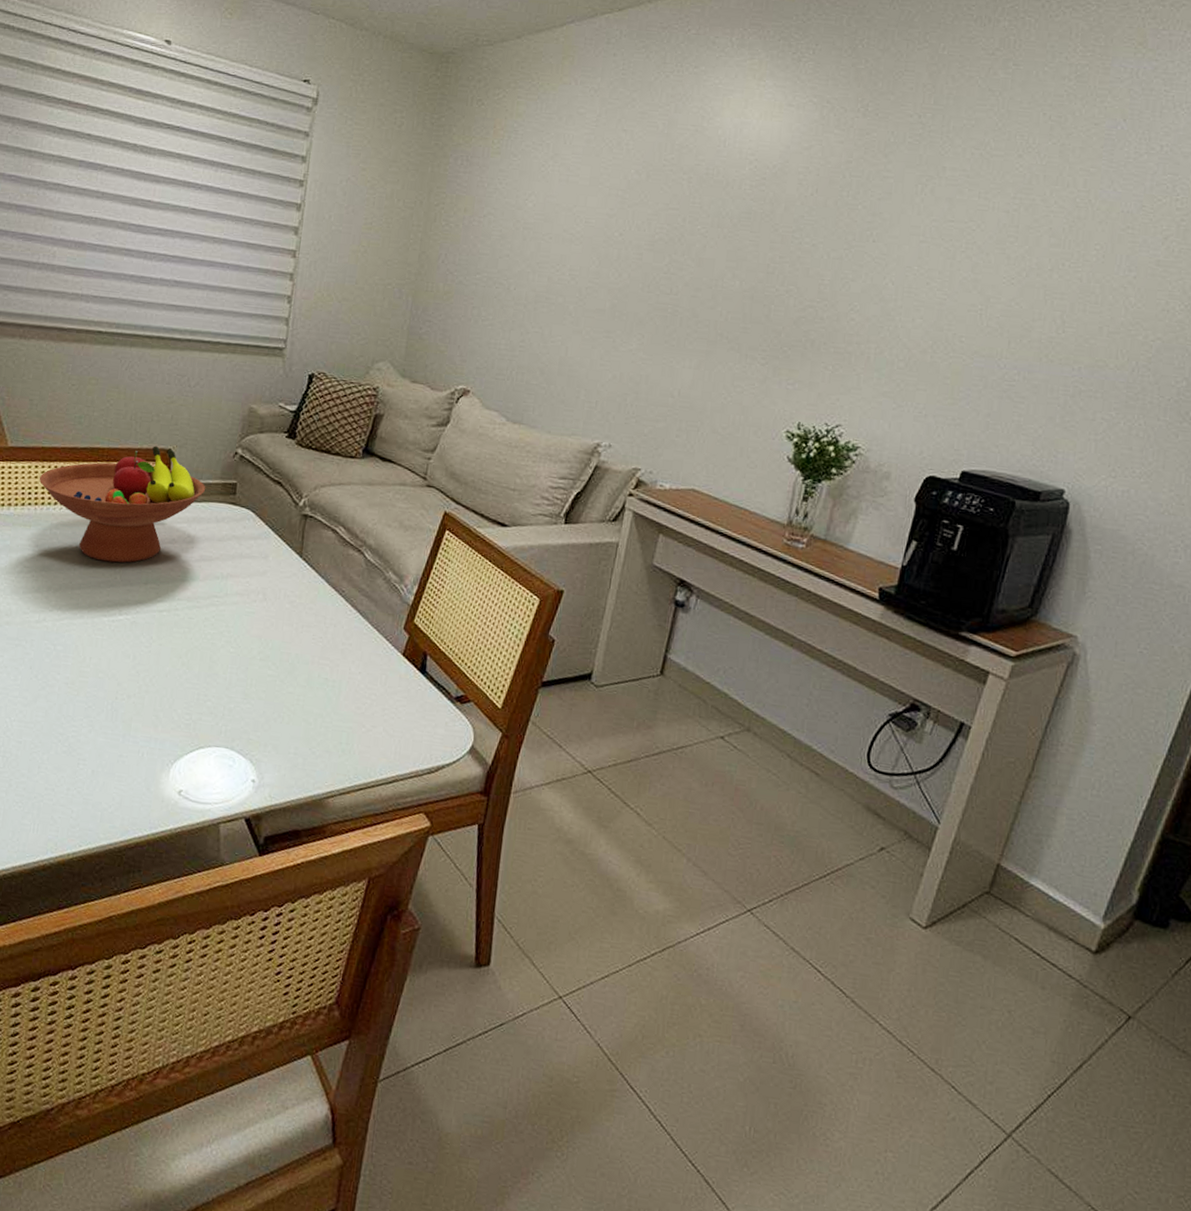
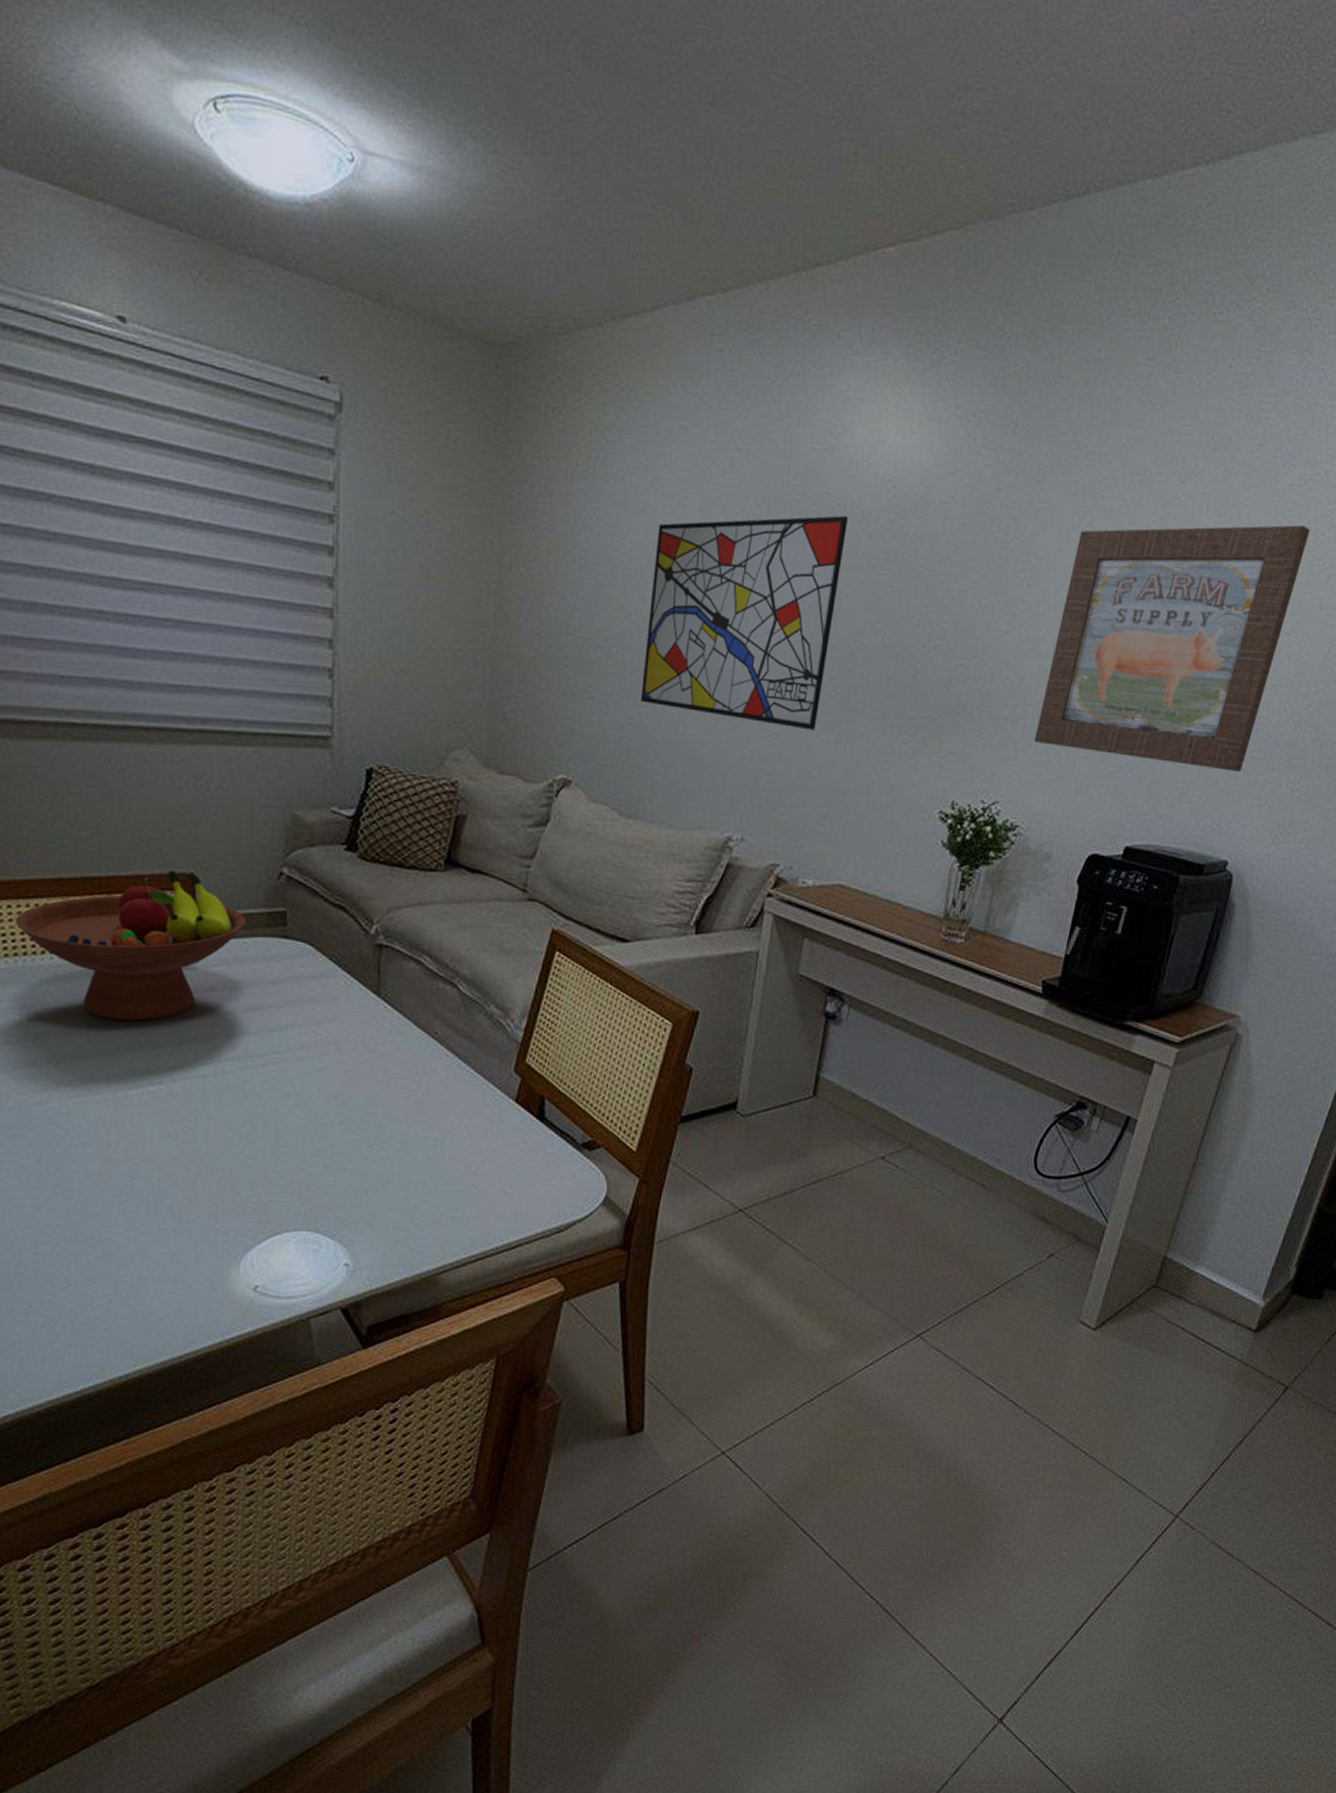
wall art: none [530,182,716,357] -> present [640,515,849,730]
wall art: none [876,192,1146,409] -> present [1034,524,1310,772]

